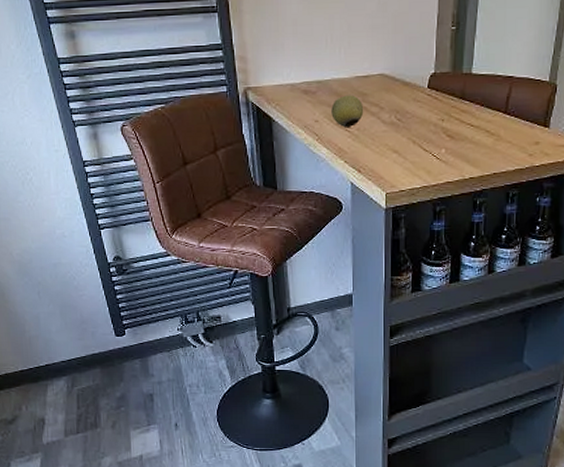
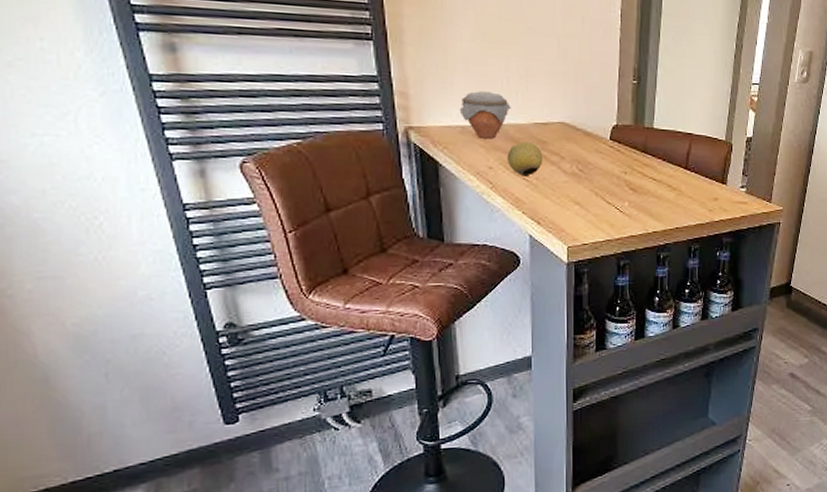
jar: none [289,50,335,95] -> present [459,91,511,139]

